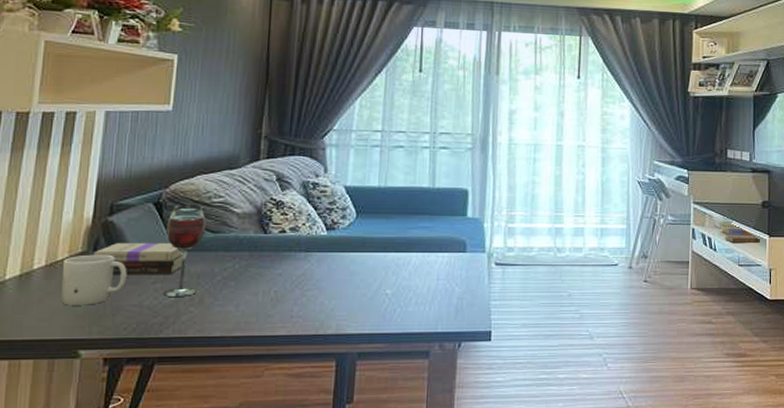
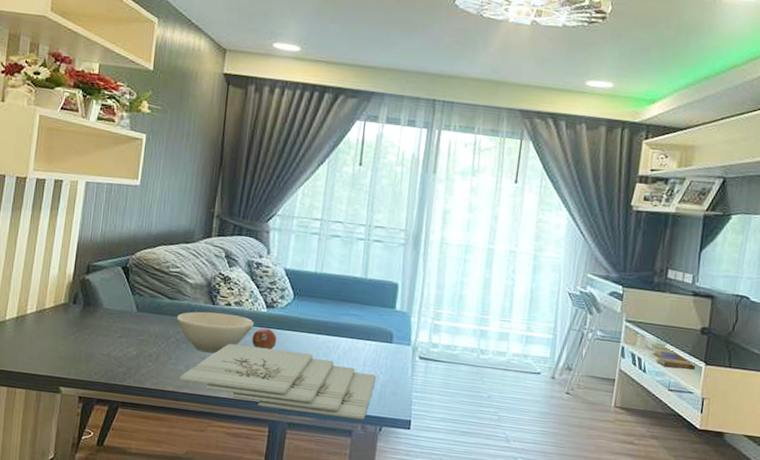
mug: present [60,254,127,306] -> none [47,306,99,350]
books: present [94,243,188,276] -> none [74,299,148,332]
wineglass: present [164,203,206,296] -> none [128,270,164,352]
bowl: none [222,241,313,288] -> present [176,311,254,353]
placemat: none [228,274,452,340] -> present [179,343,377,421]
fruit: none [312,252,340,275] -> present [252,327,277,350]

